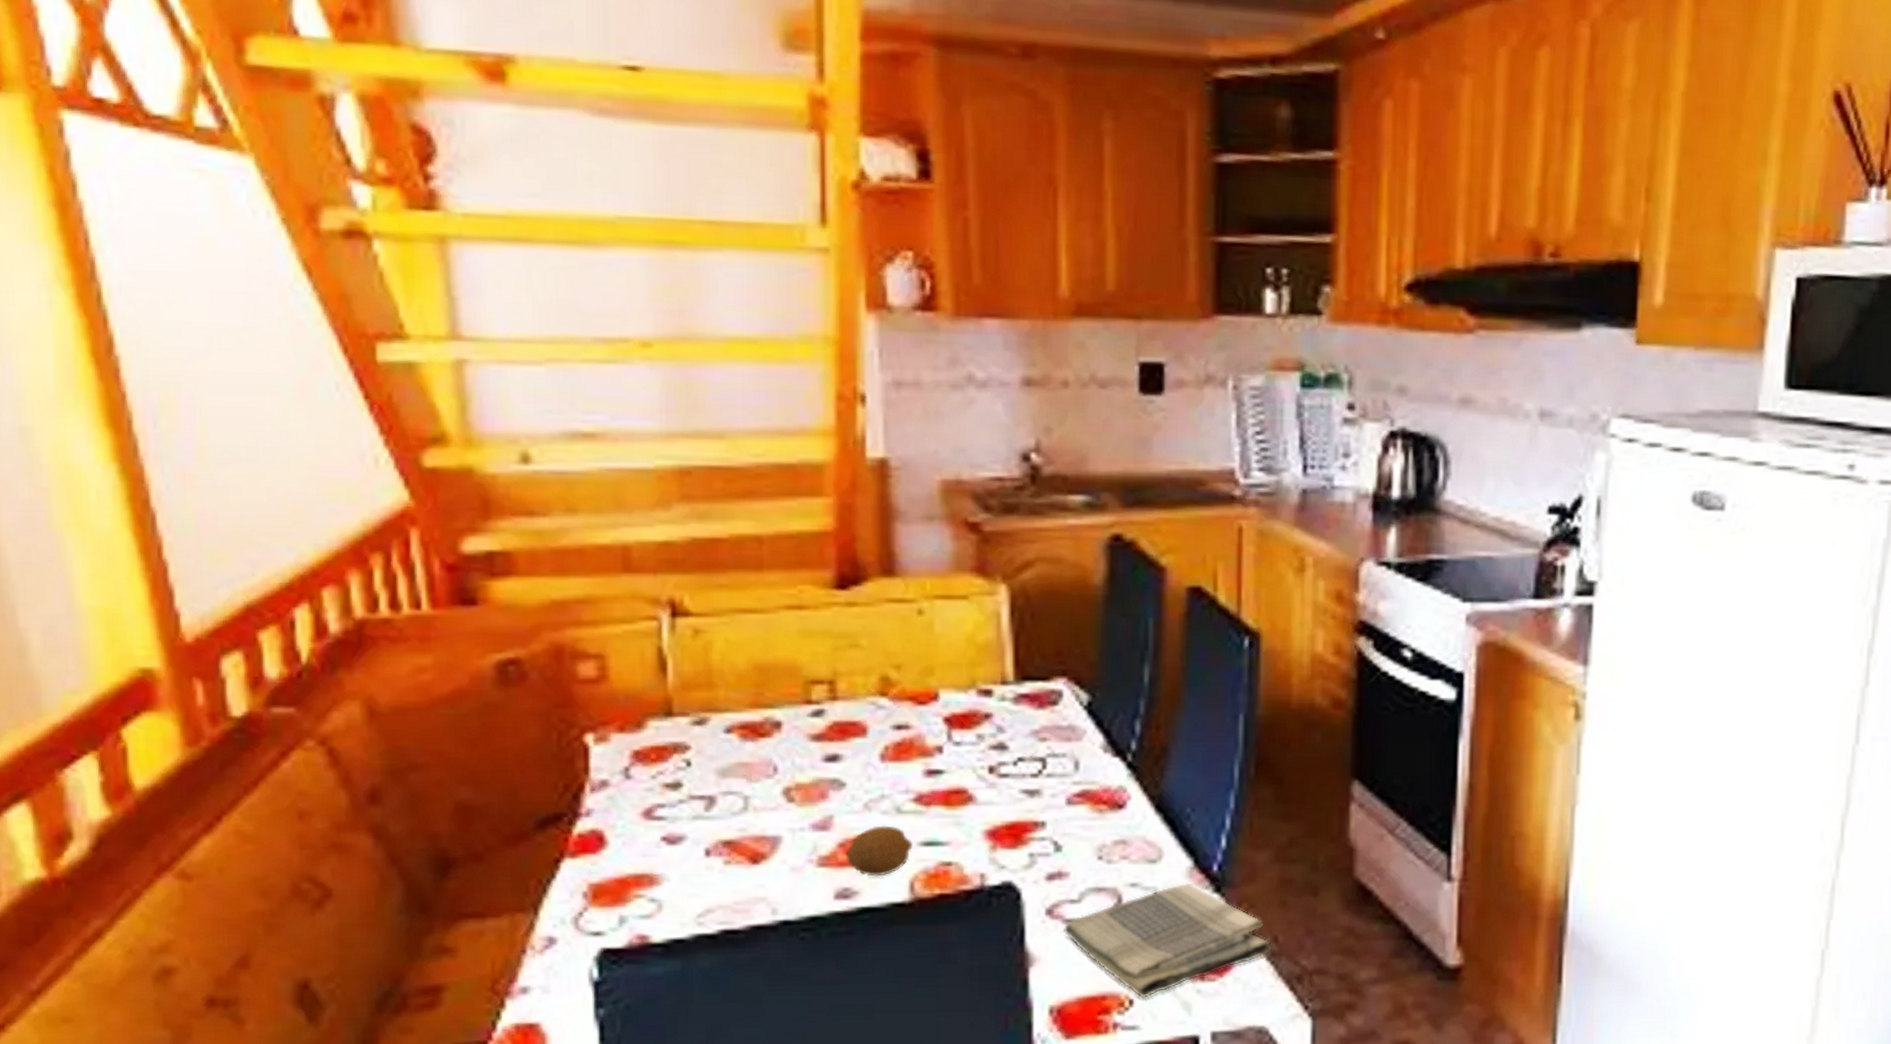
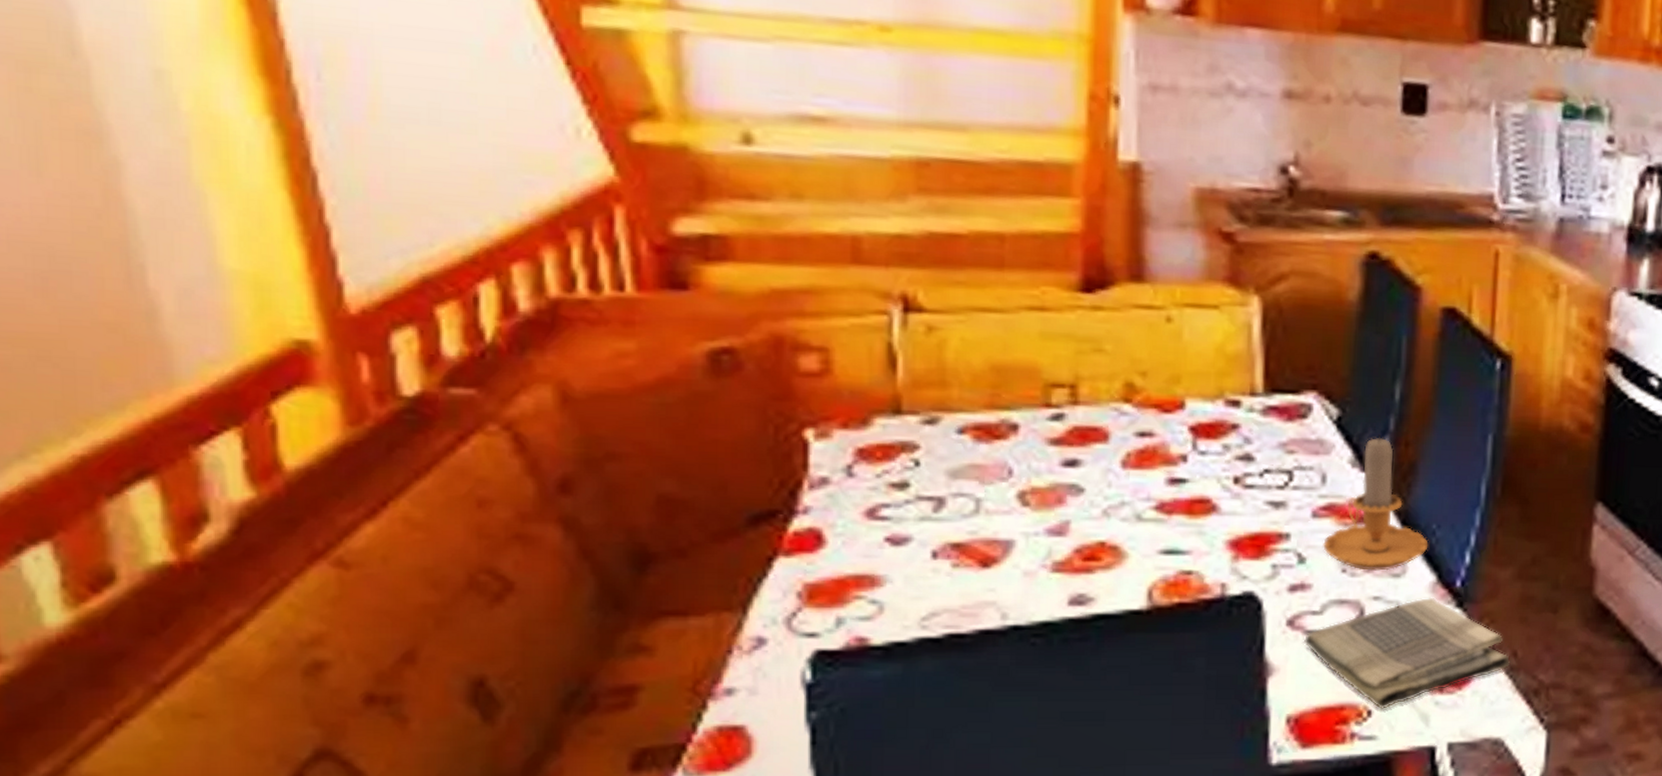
fruit: present [846,825,913,877] -> none [1081,532,1152,584]
candle: none [1078,718,1184,857] -> present [1323,434,1429,571]

